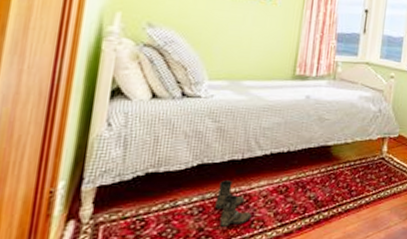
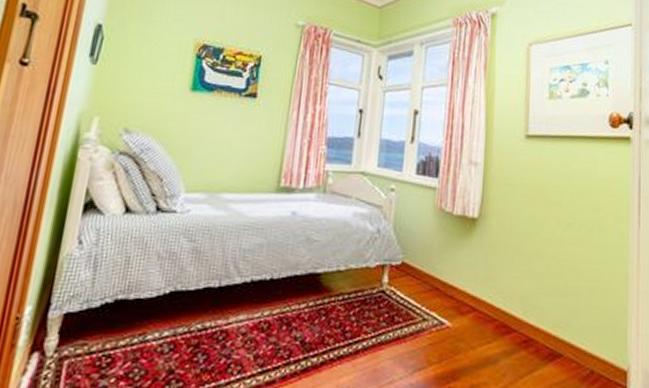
boots: present [215,180,252,227] -> none [187,312,229,370]

